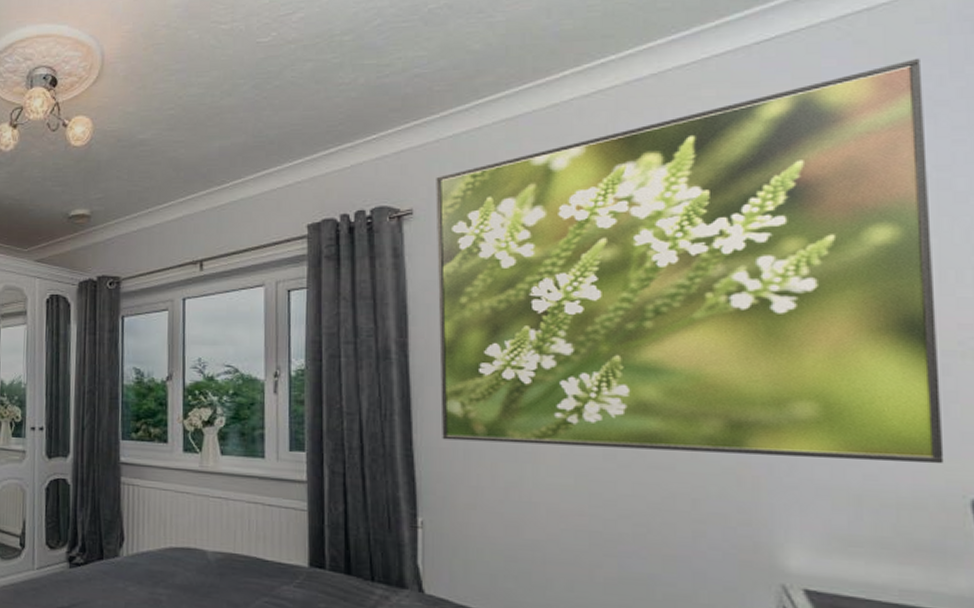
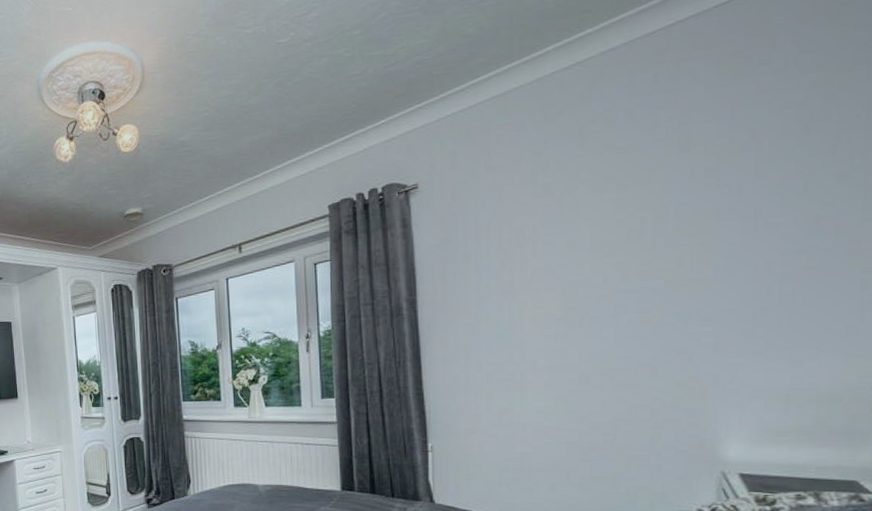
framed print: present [436,58,945,464] -> none [437,8,859,378]

